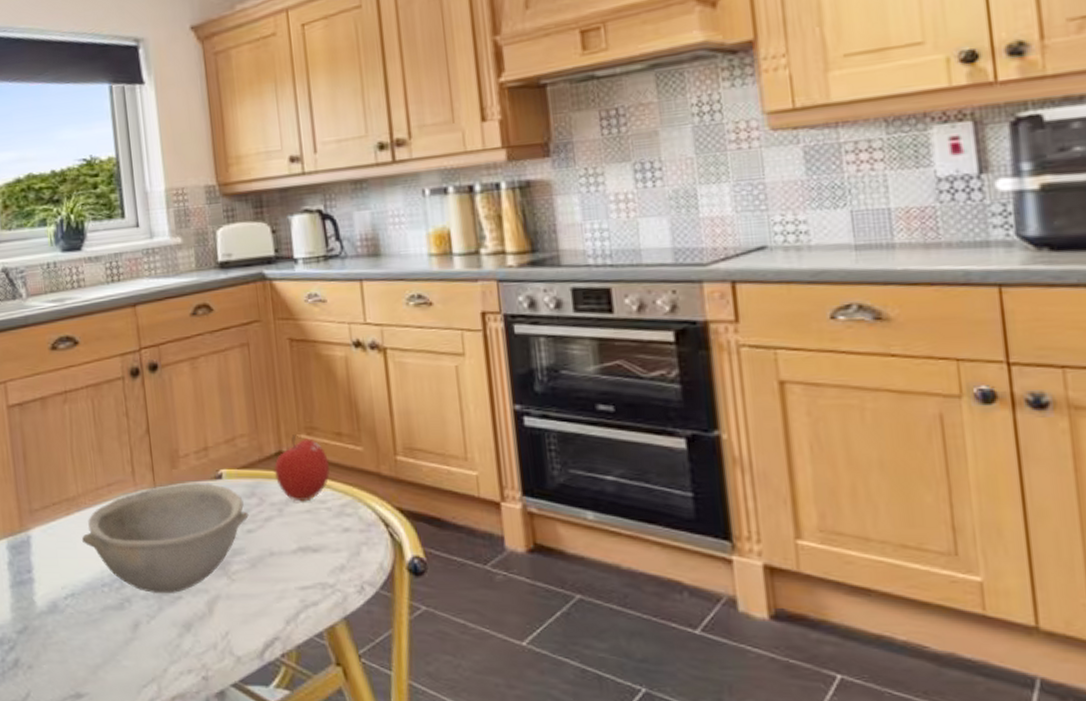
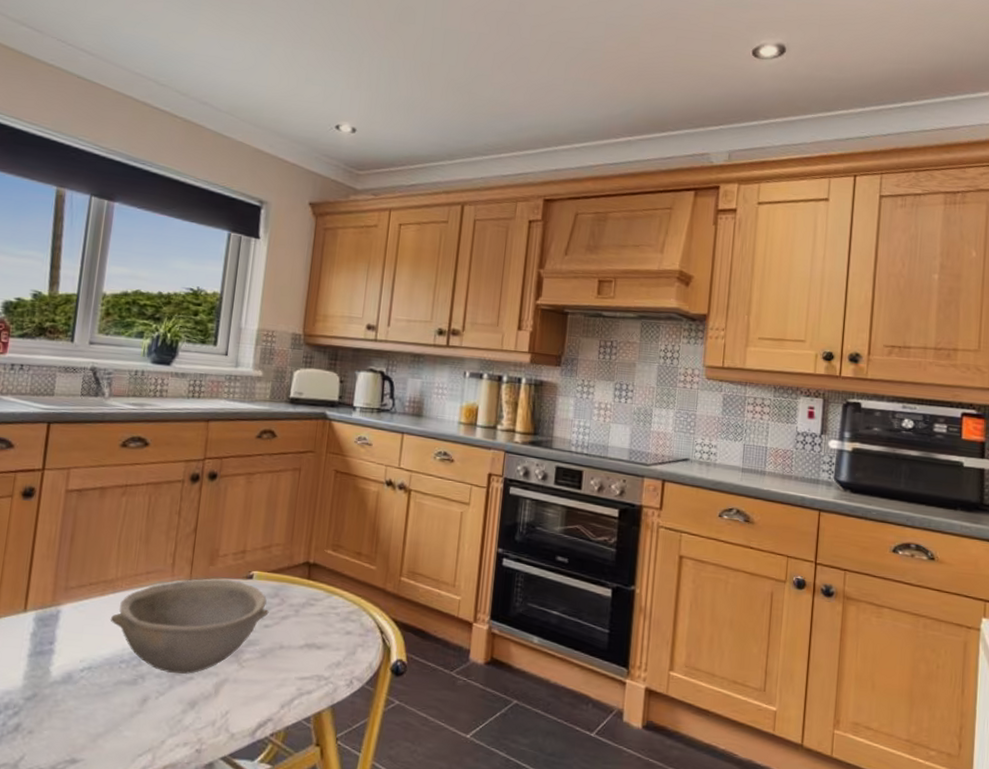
fruit: present [274,435,330,502] -> none [298,549,346,606]

